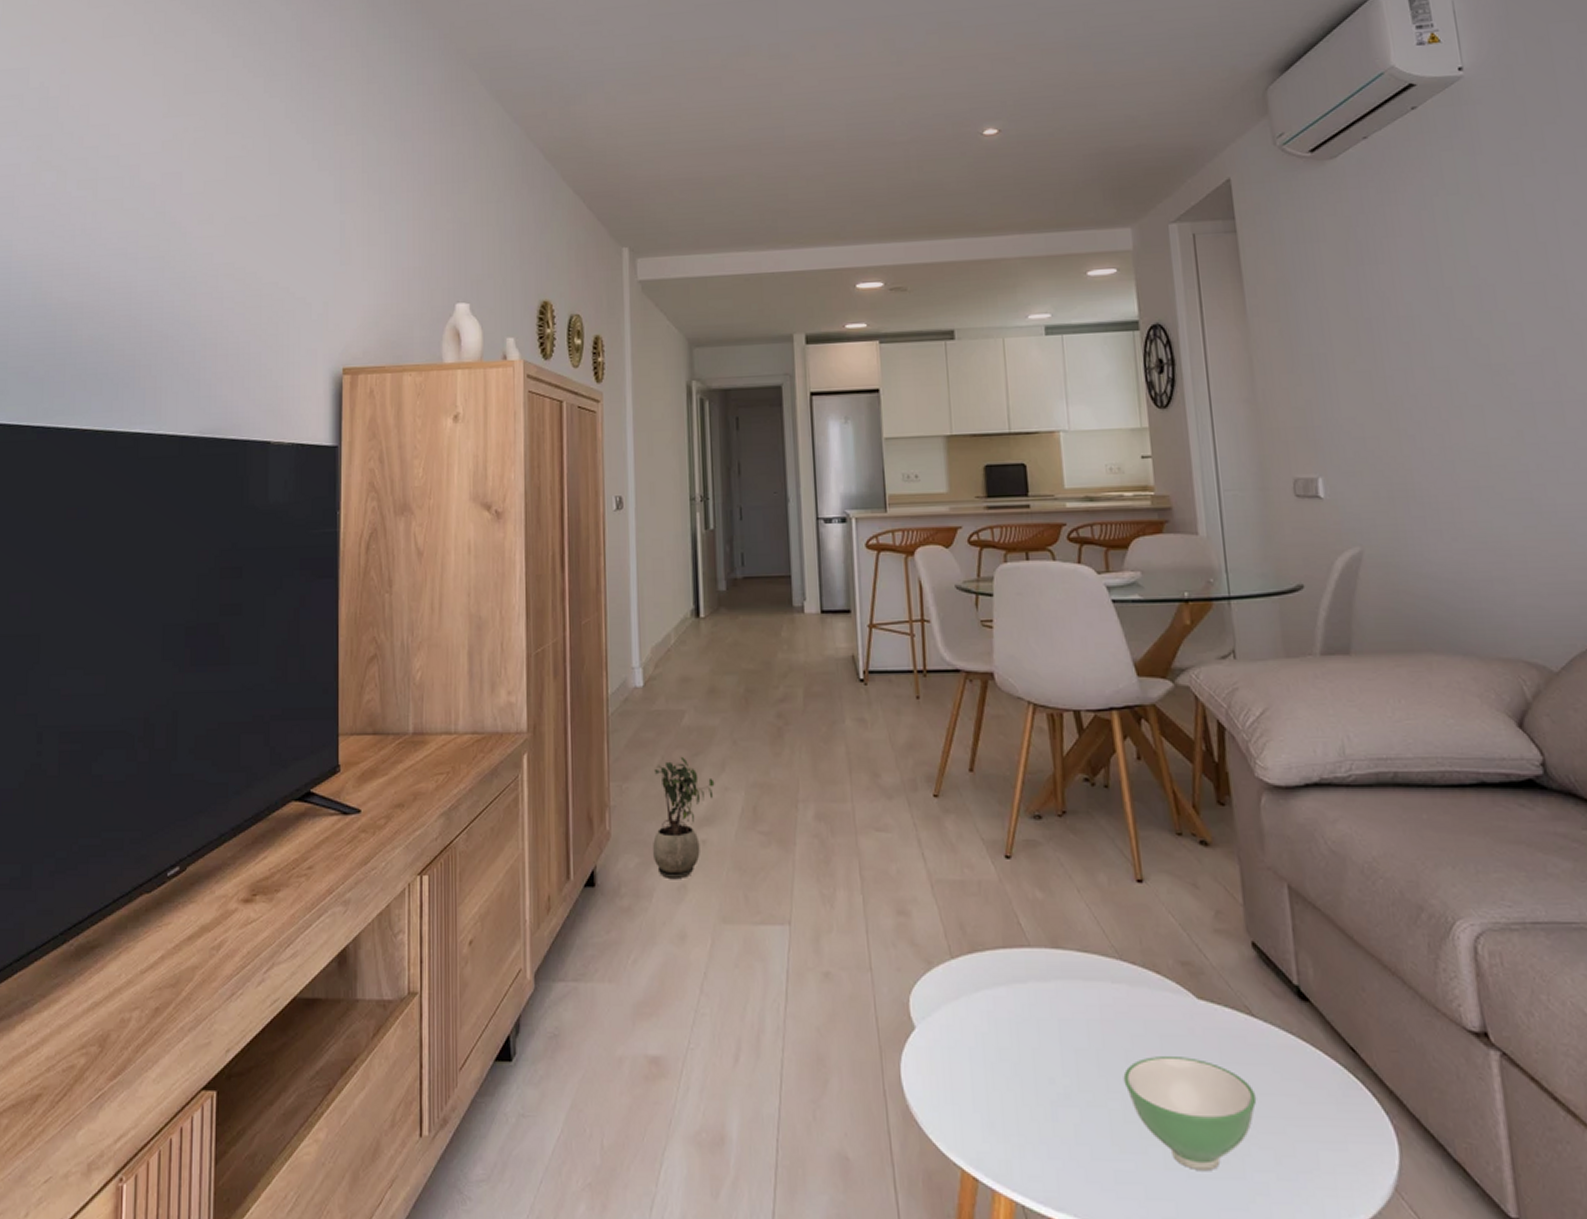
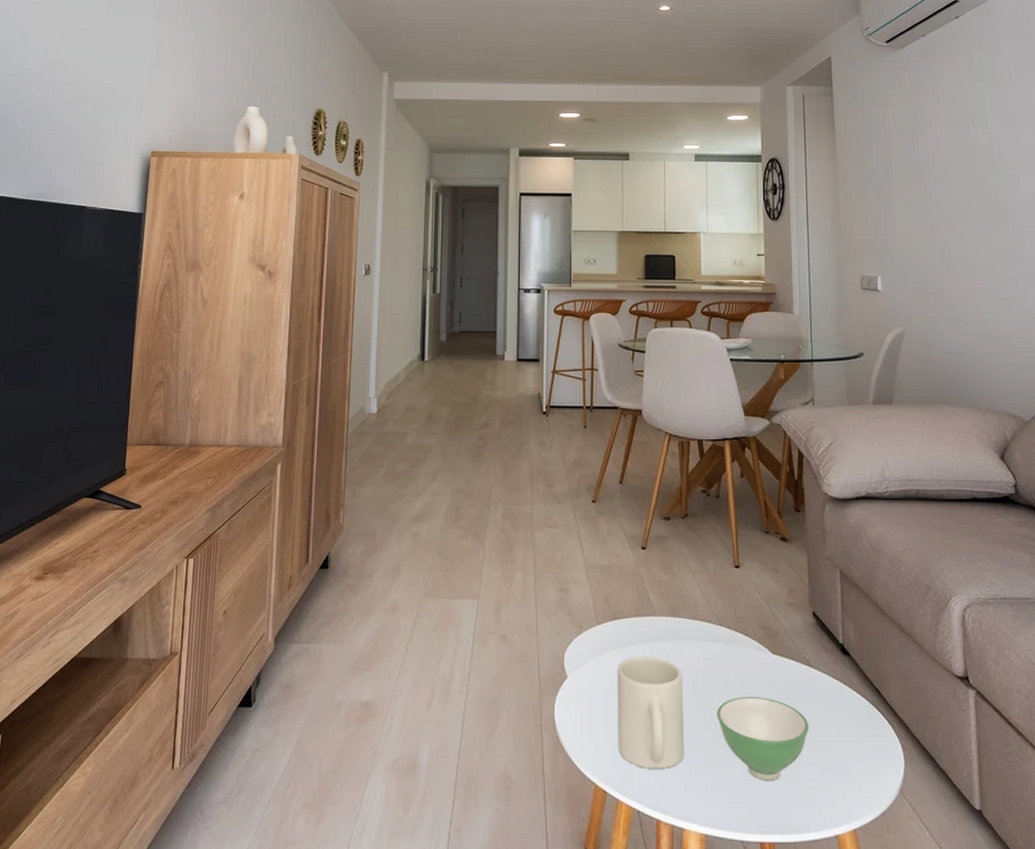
potted plant: present [652,756,715,880] -> none [375,467,428,564]
mug: none [982,1001,1083,1151] -> present [617,657,685,769]

